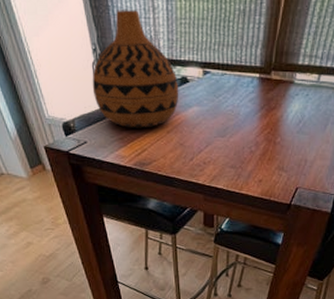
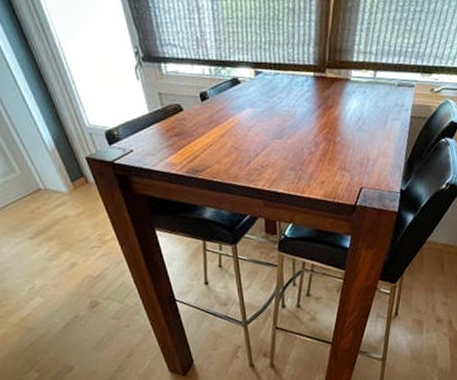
vase: present [92,10,179,128] -> none [135,11,231,134]

